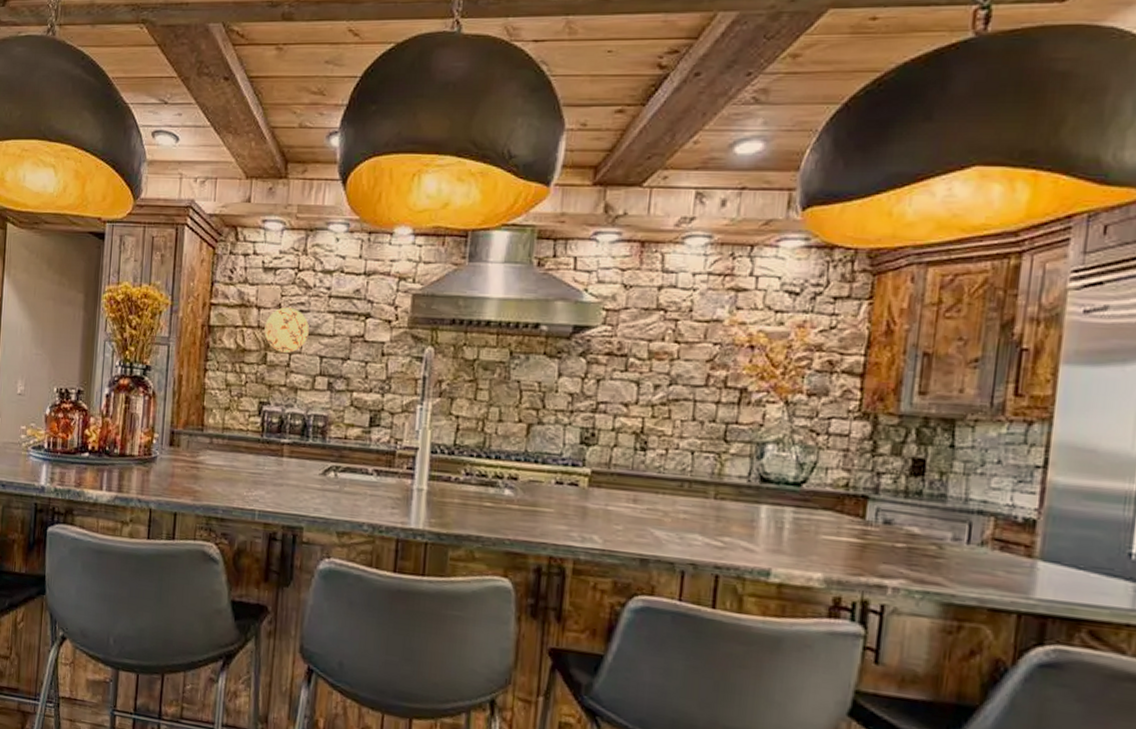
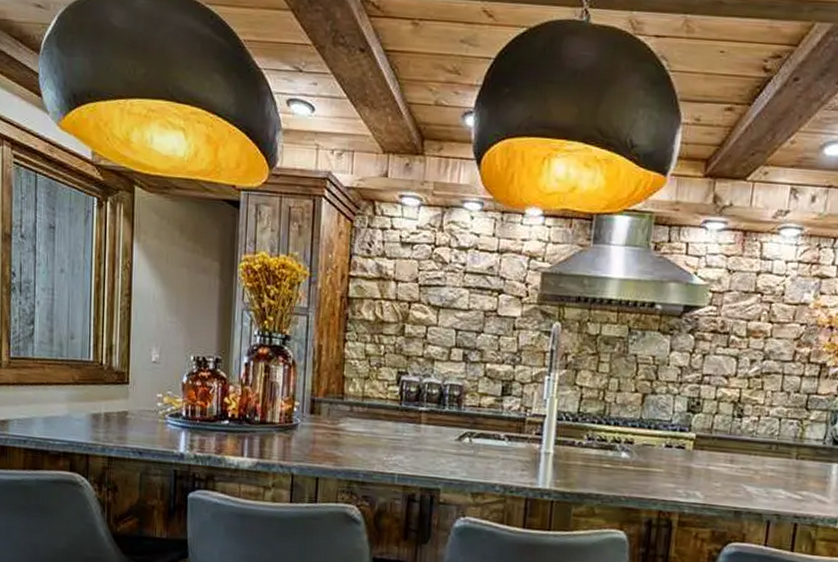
decorative plate: present [264,307,309,353] -> none [402,281,445,326]

